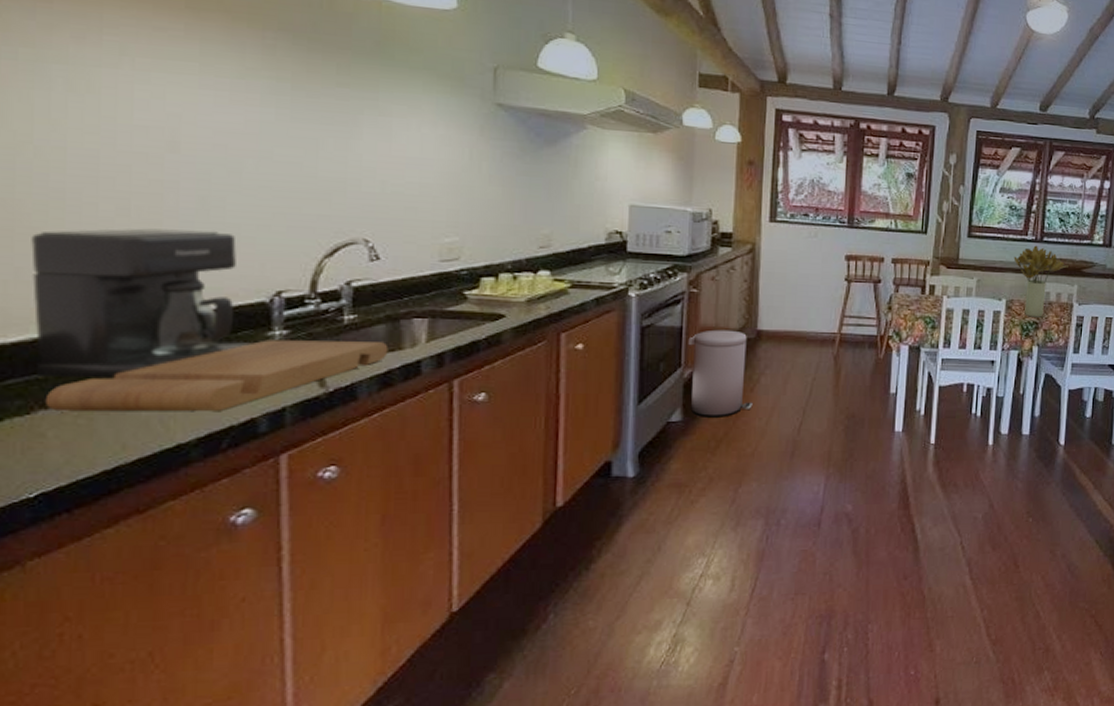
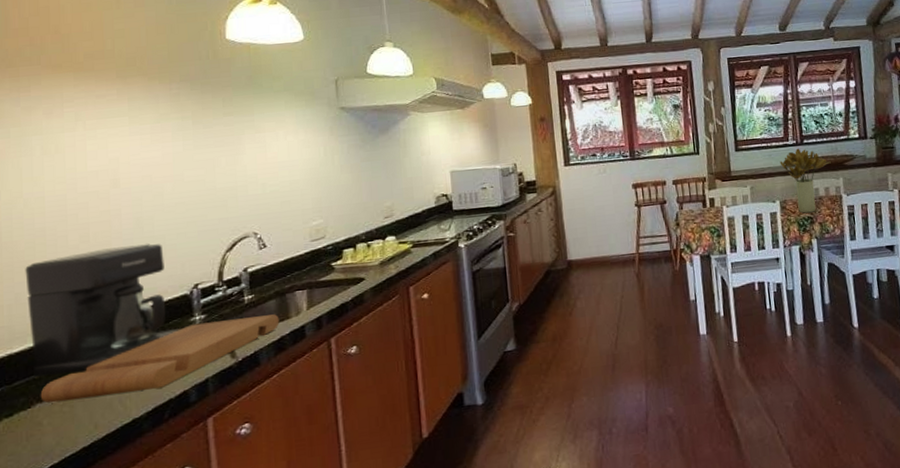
pedal bin: present [688,329,753,417] -> none [512,263,573,344]

